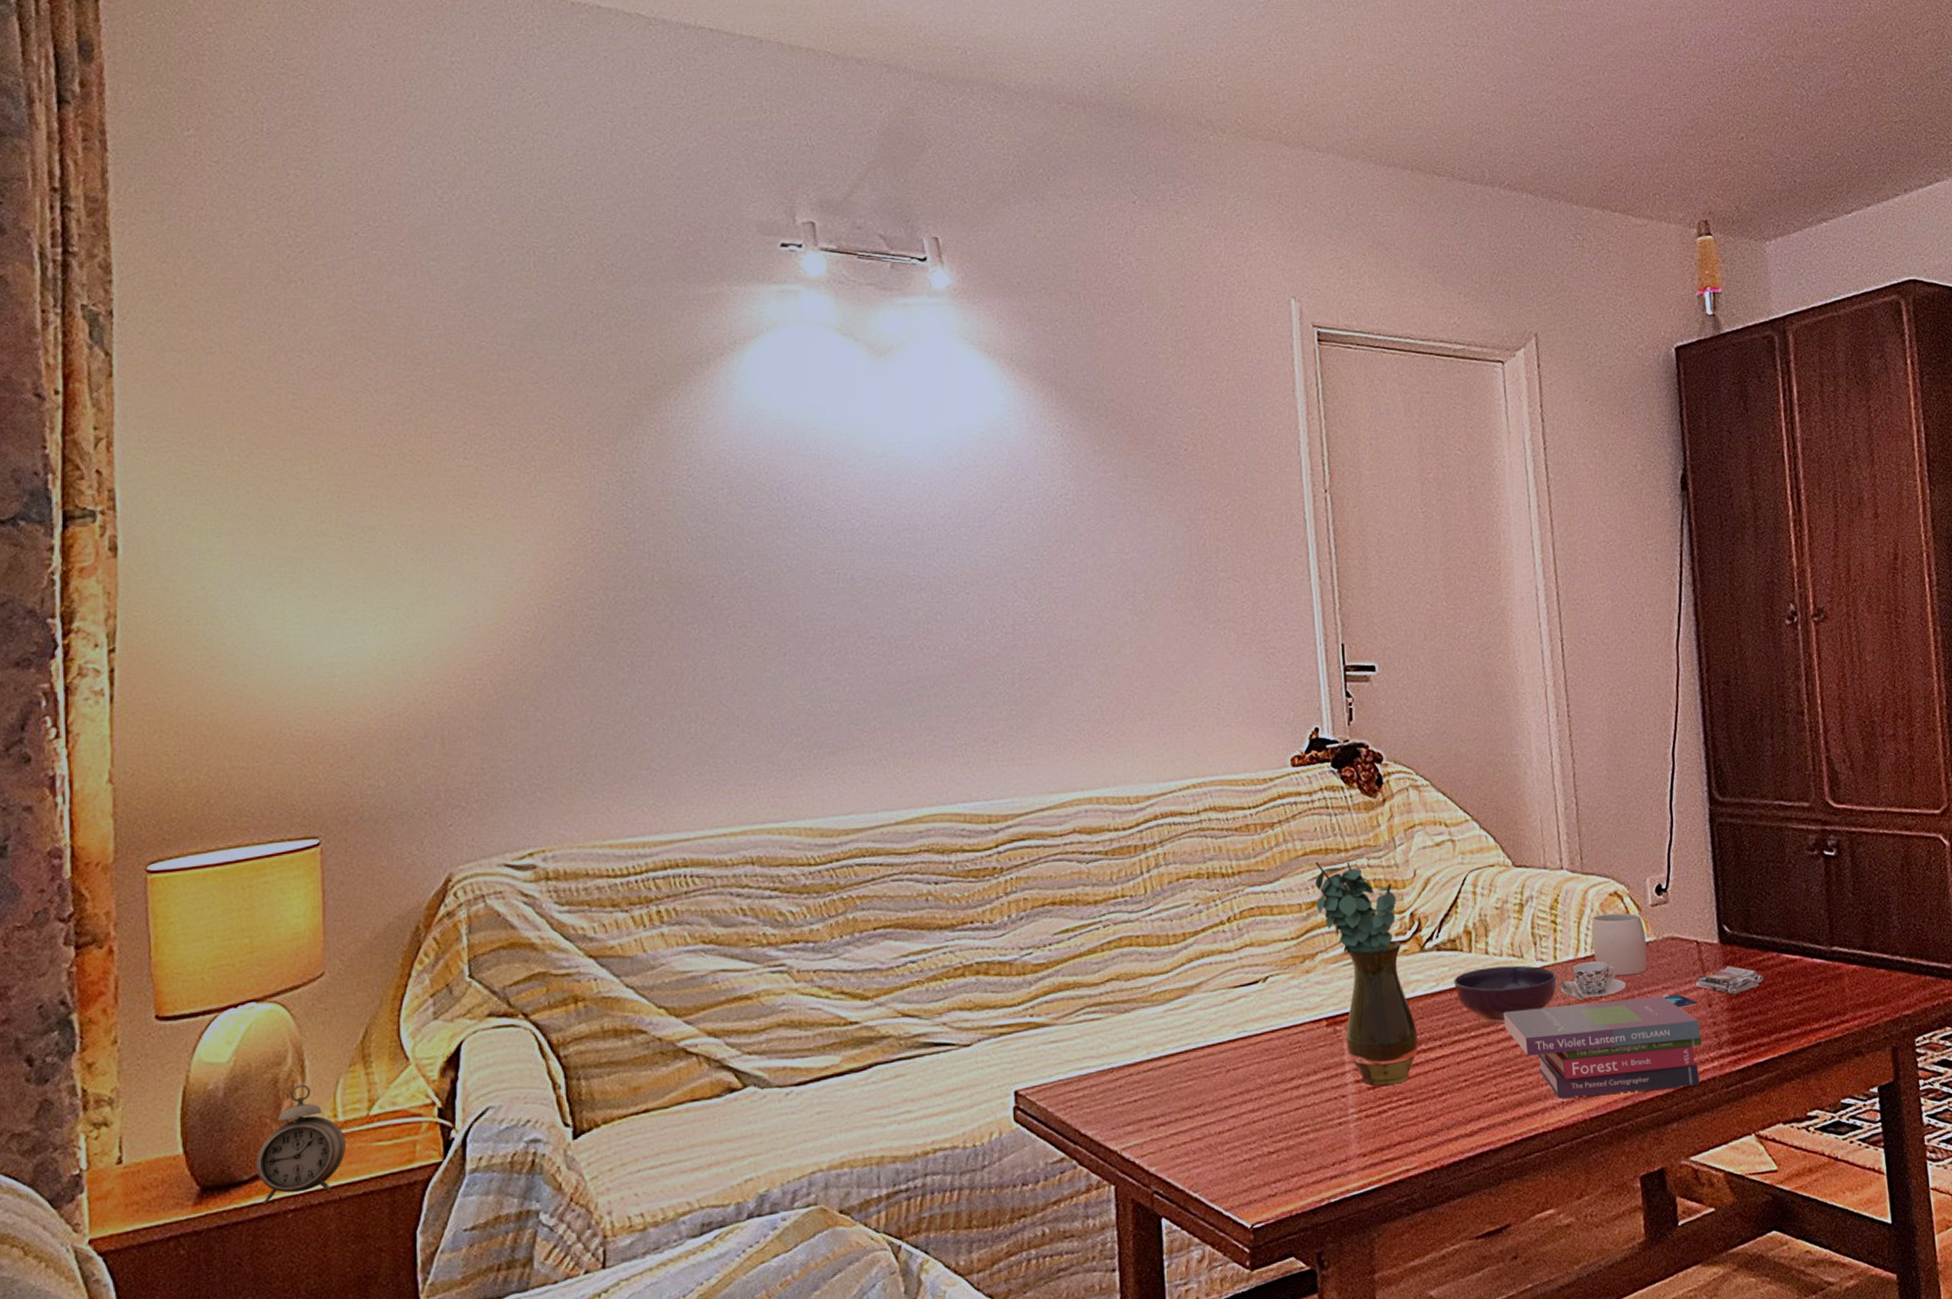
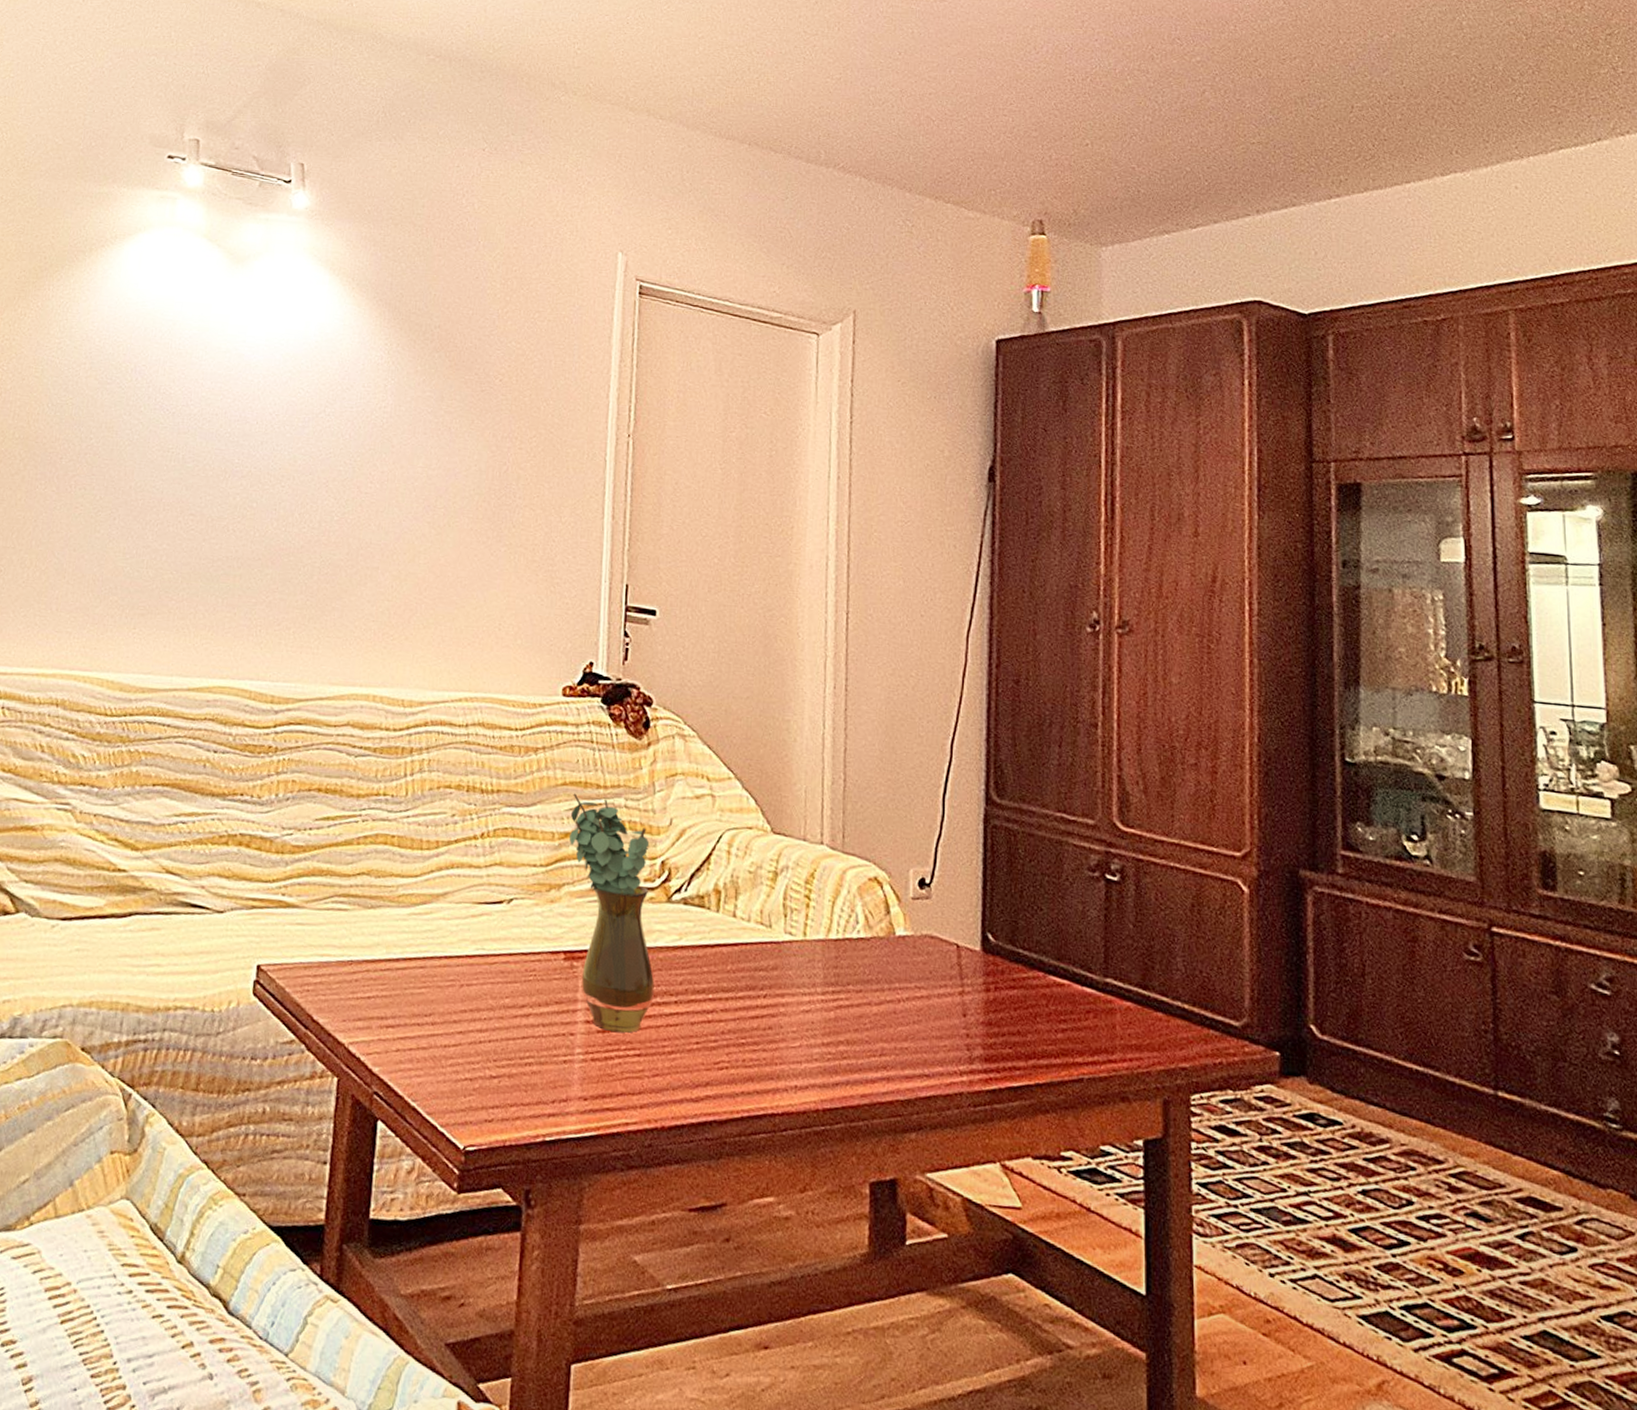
bowl: present [1453,965,1557,1024] -> none [696,930,804,991]
books: present [1503,996,1703,1098] -> none [743,979,952,1098]
teacup: present [1560,961,1627,1001] -> none [807,944,877,984]
mug: present [1591,912,1647,977] -> none [844,897,903,968]
magazine: present [1662,966,1764,1009] -> none [914,977,1026,1012]

